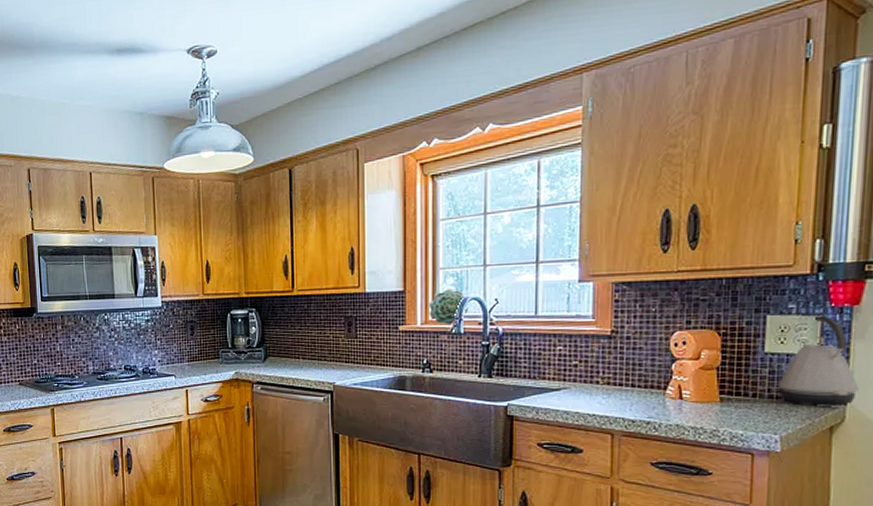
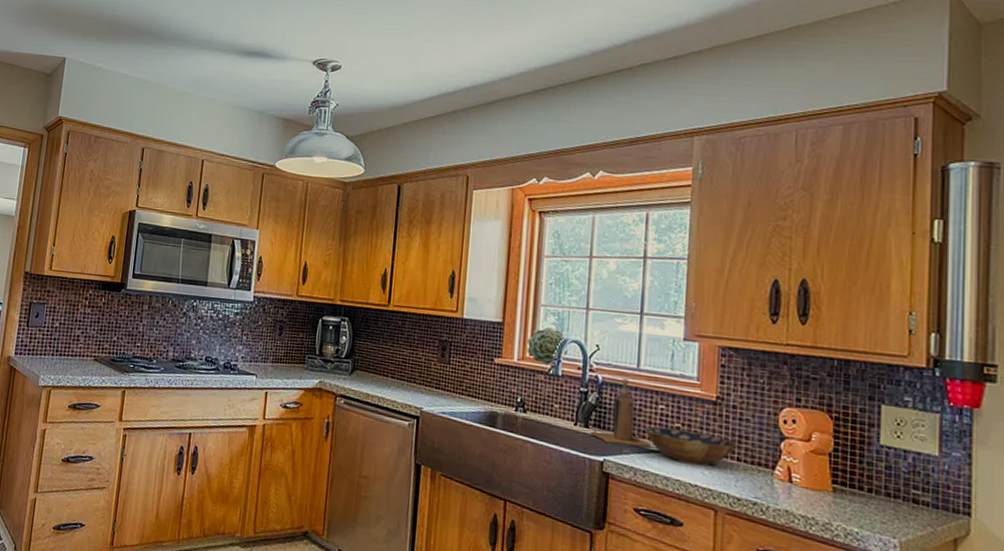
soap dispenser: none [494,327,551,389] -> present [591,379,651,448]
bowl: none [545,365,632,397] -> present [645,426,738,467]
kettle: present [778,315,859,406] -> none [895,413,984,517]

